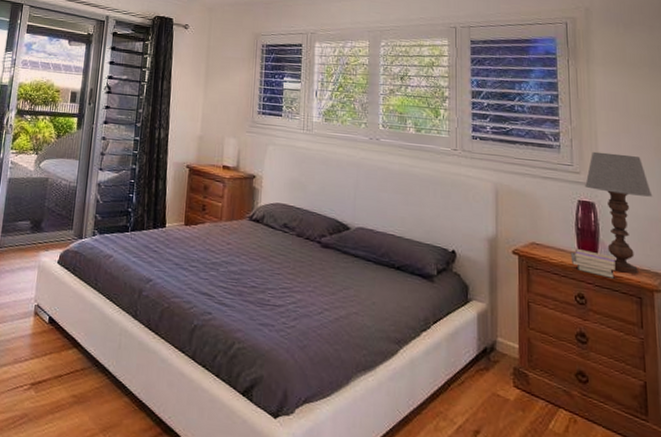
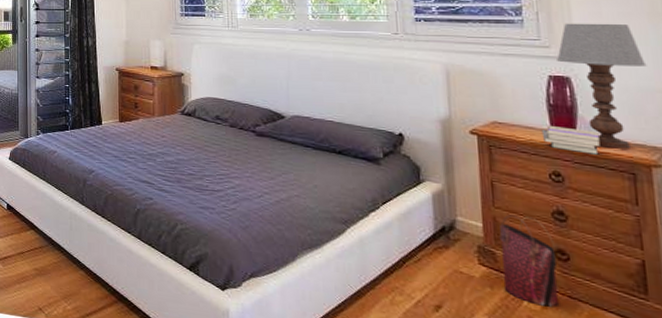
handbag: none [532,336,578,430] -> present [499,215,558,307]

